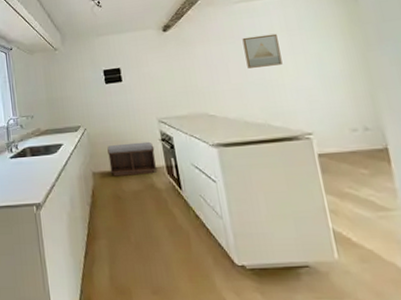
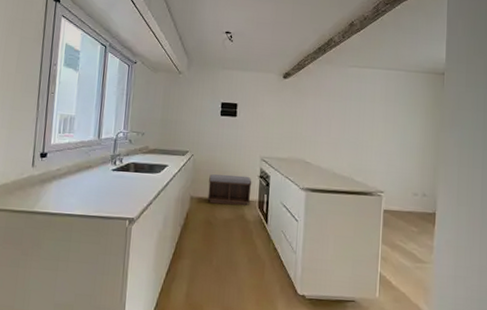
wall art: present [242,33,283,68] -> none [347,99,376,129]

